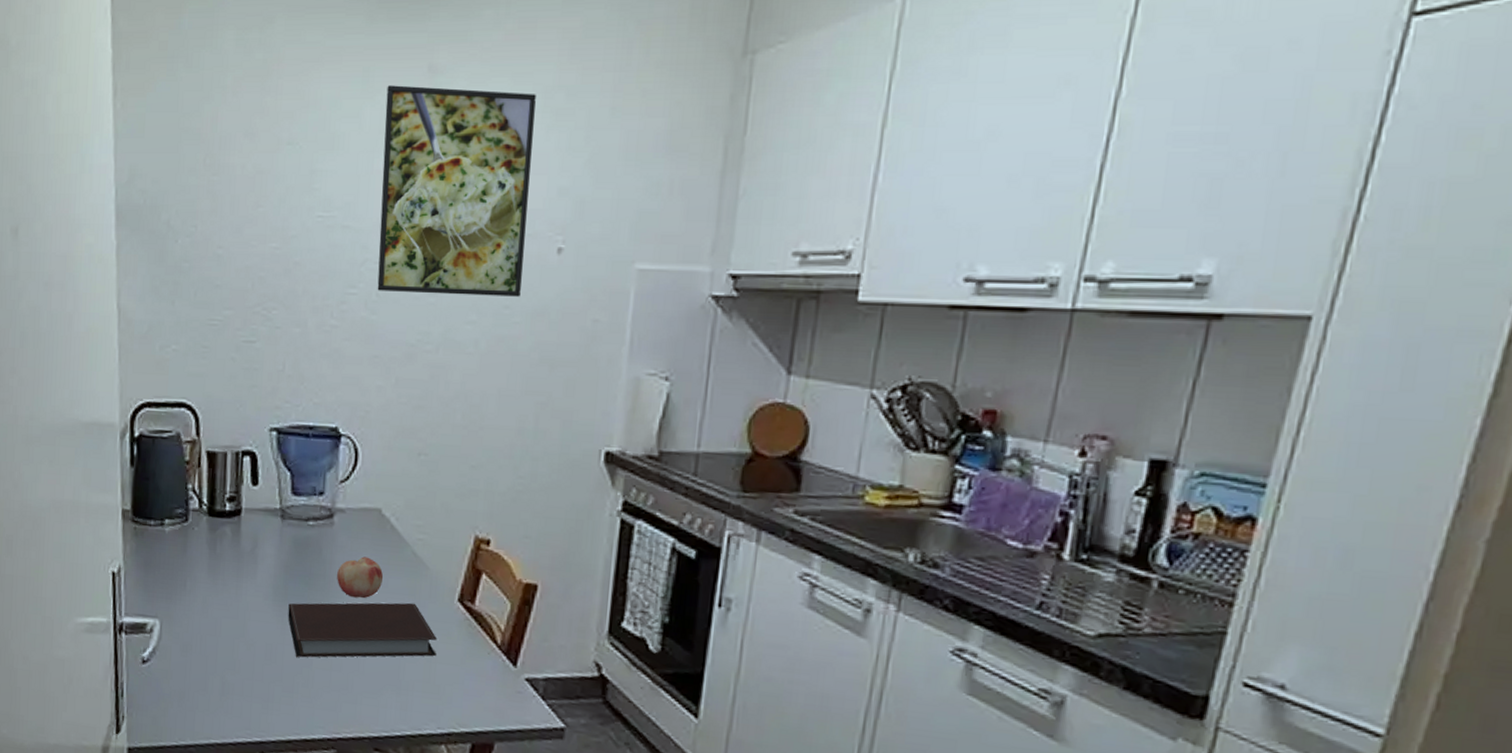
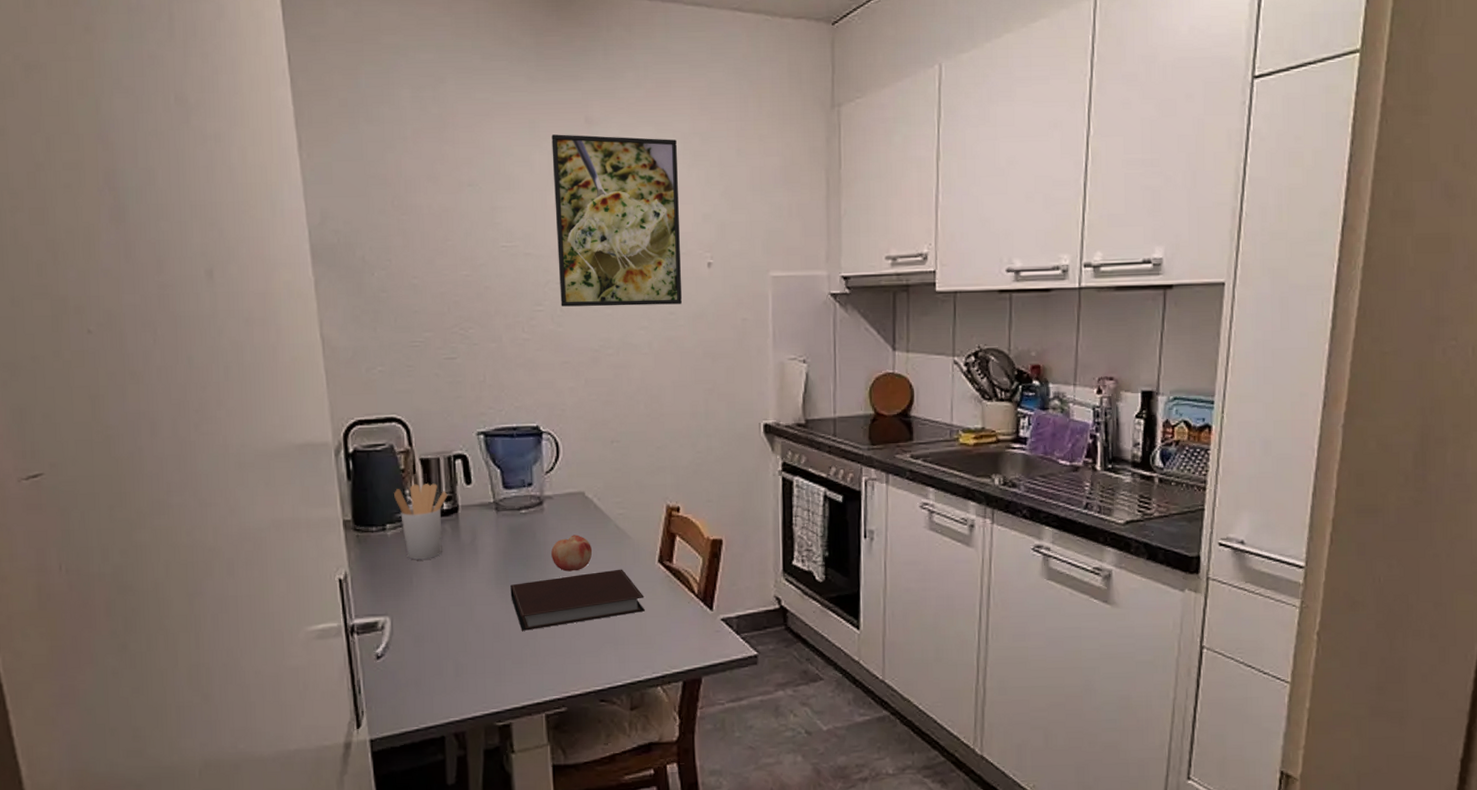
utensil holder: none [176,478,232,564] -> present [394,483,448,561]

